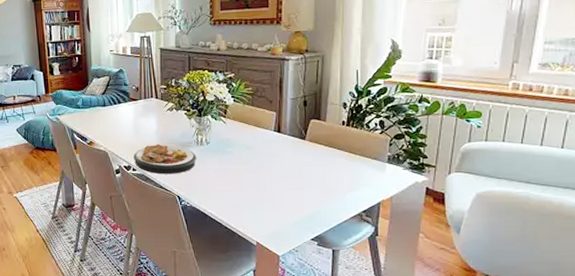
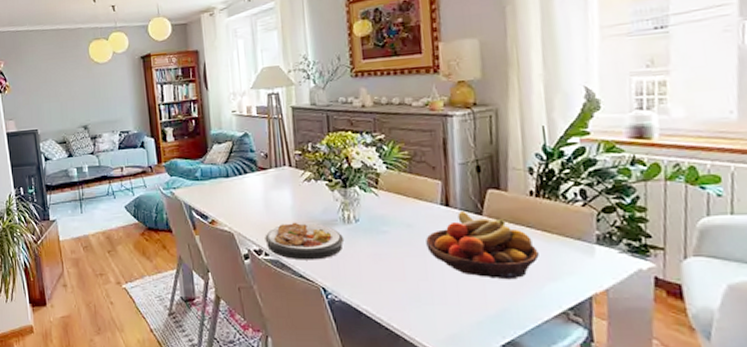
fruit bowl: none [261,136,345,190] -> present [426,210,539,280]

